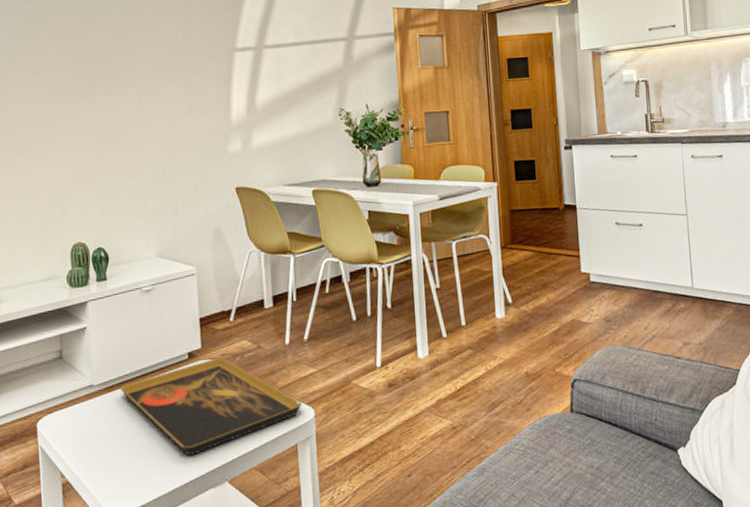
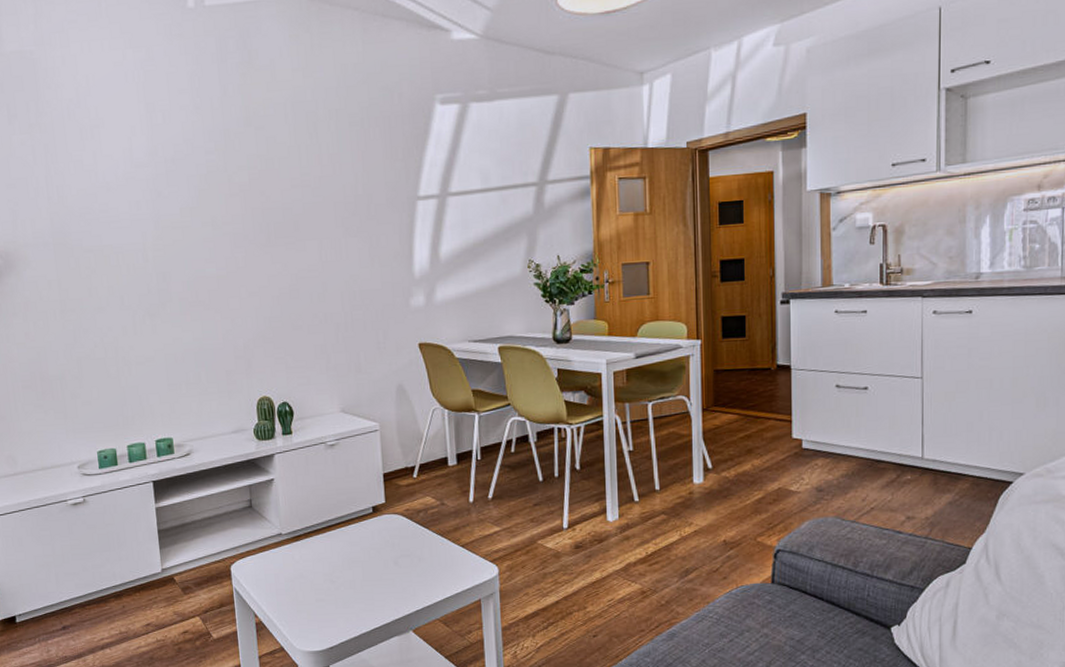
decorative tray: present [120,357,302,457] -> none [307,512,486,605]

